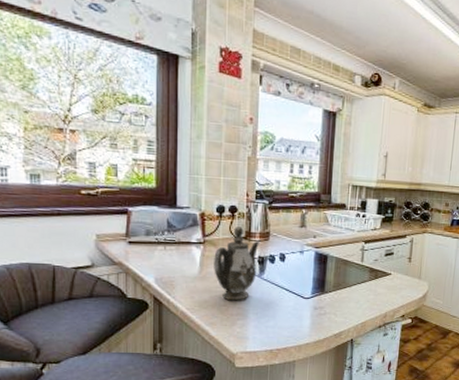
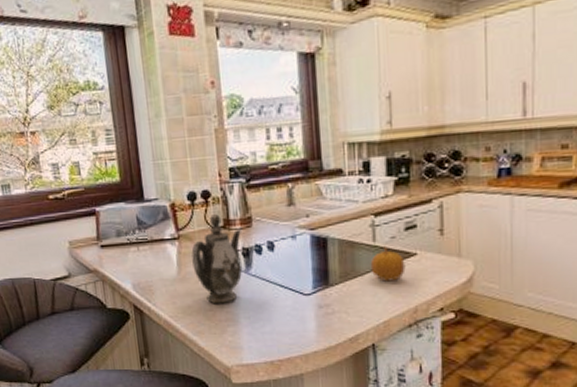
fruit: none [357,265,382,293] -> present [370,245,406,282]

